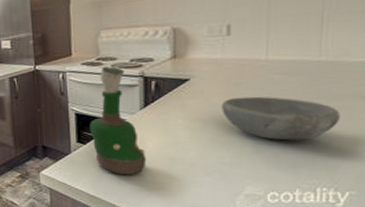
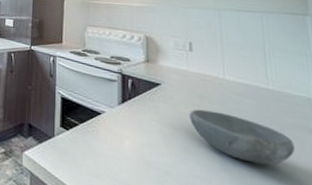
grog bottle: present [89,66,147,174] -> none [73,58,124,172]

